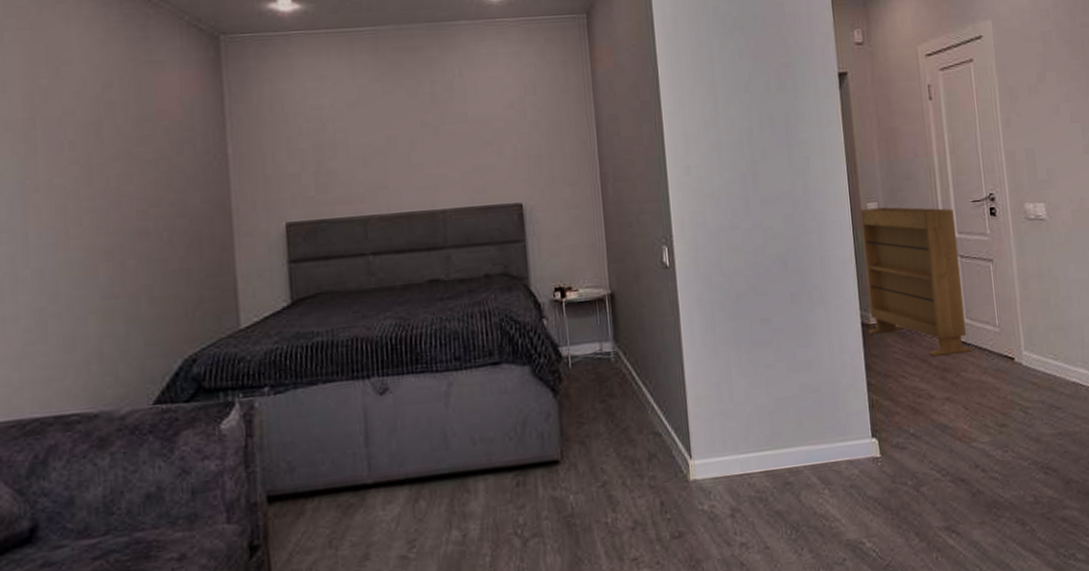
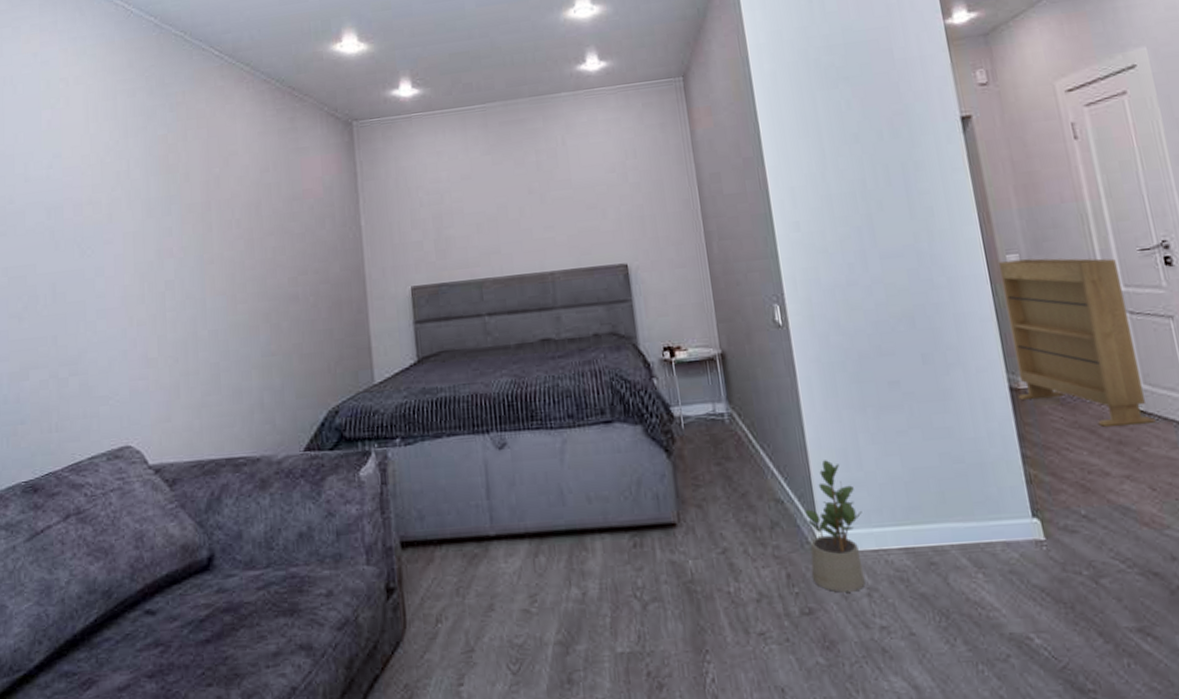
potted plant: none [680,394,731,516] -> present [805,460,865,593]

